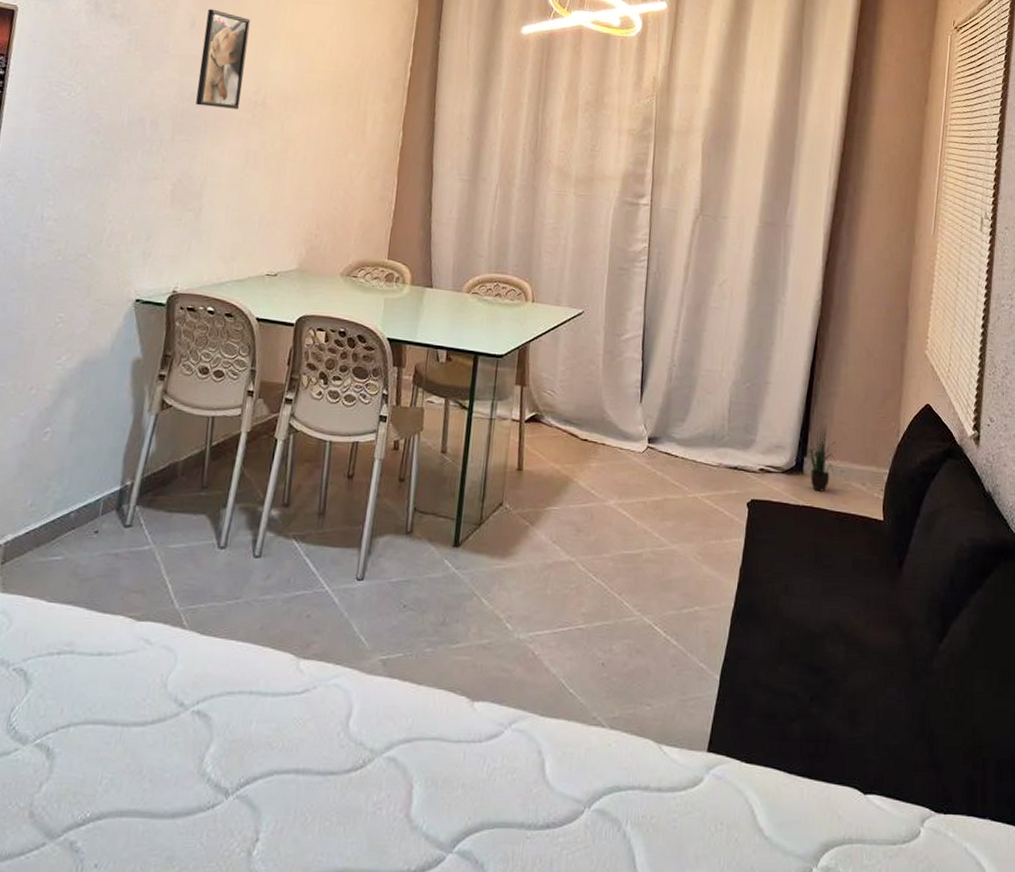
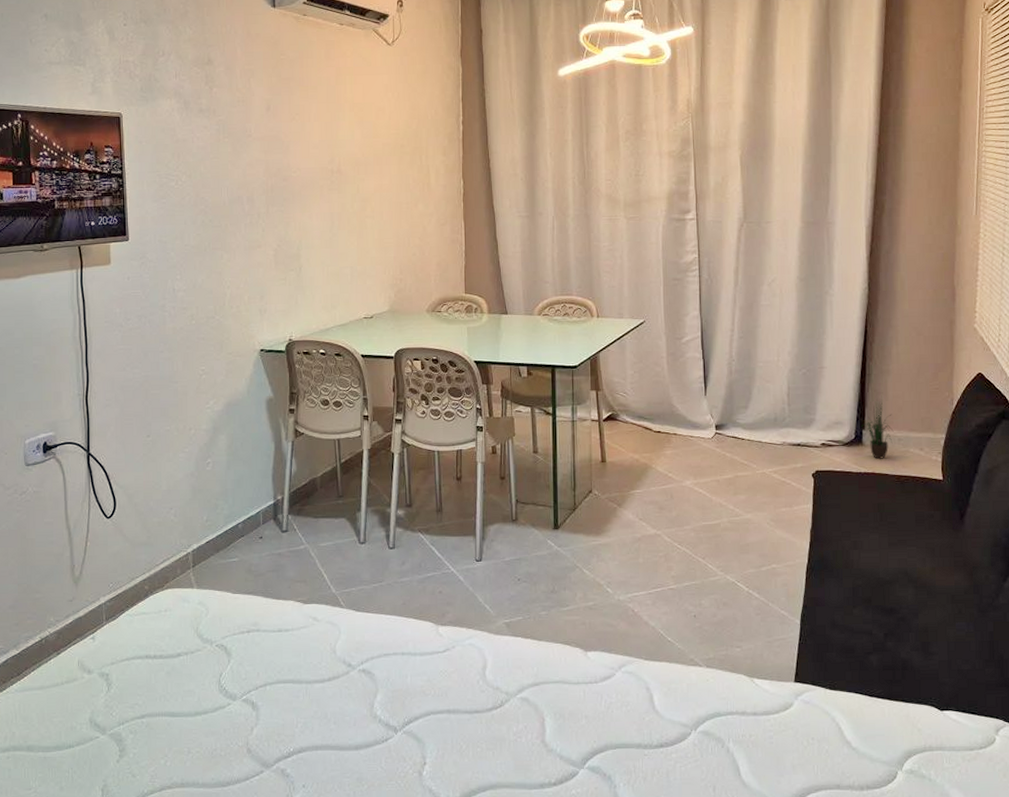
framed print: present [195,8,251,109] -> none [279,92,319,179]

